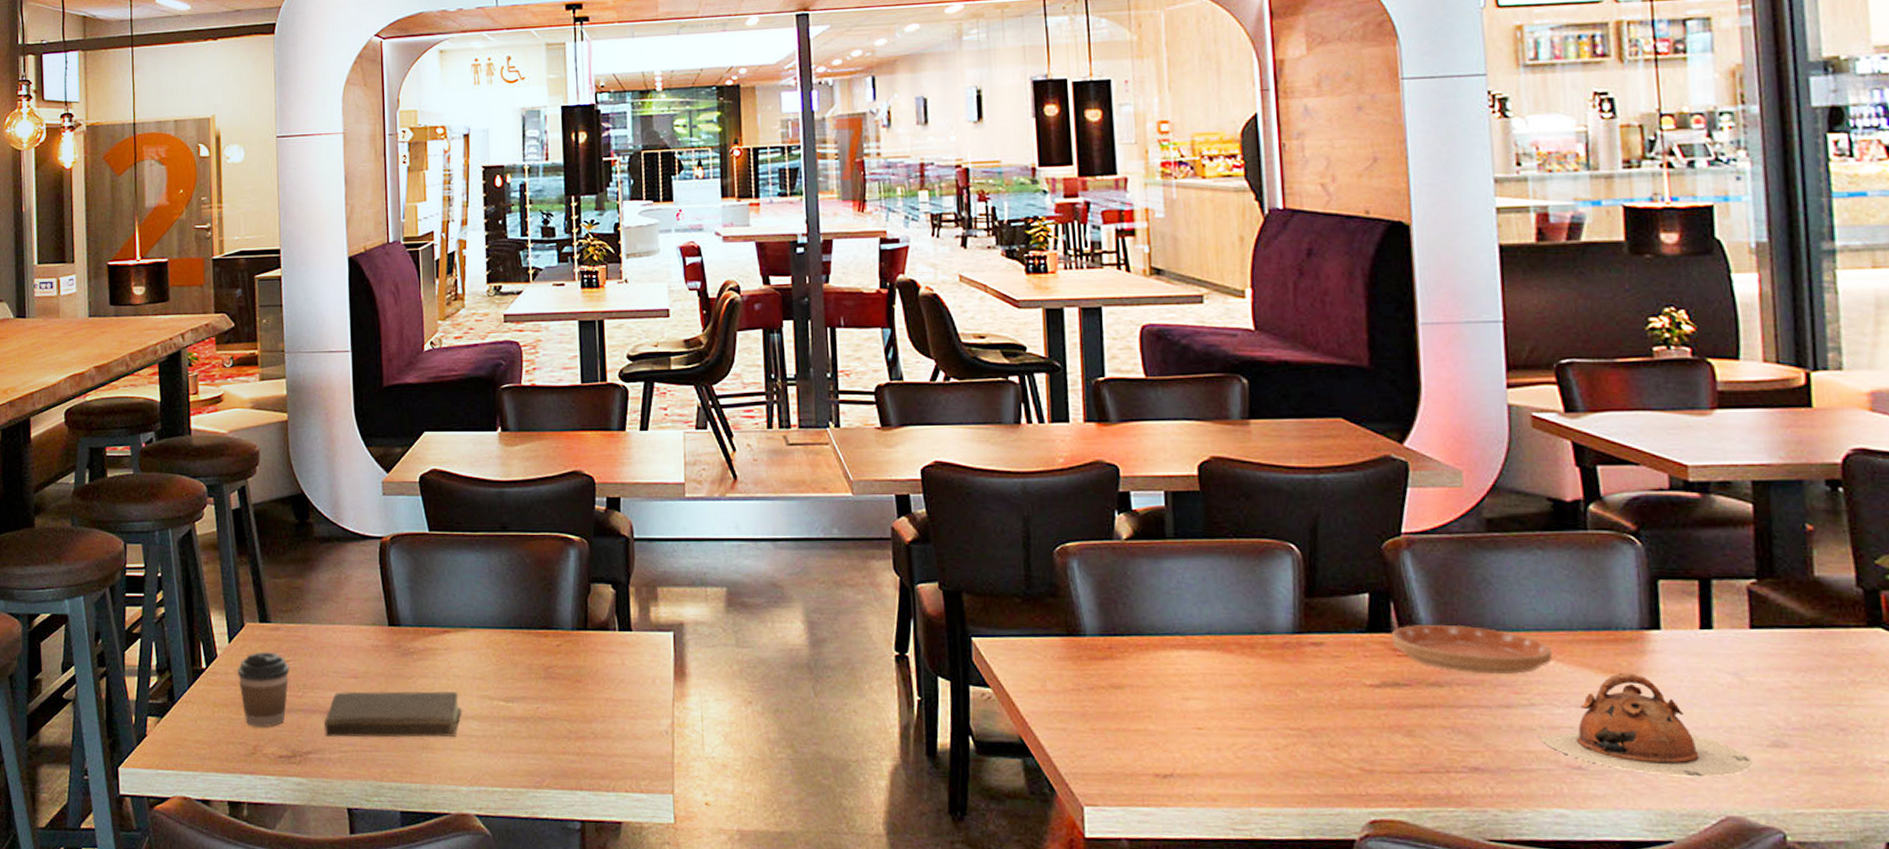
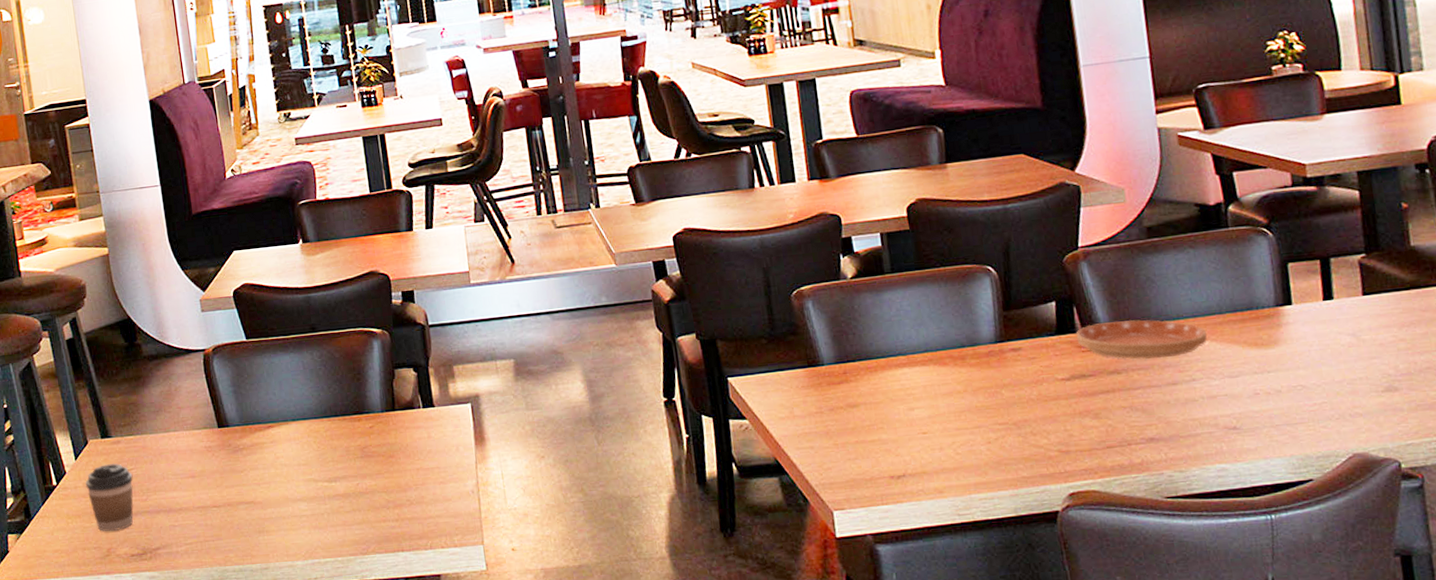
hardcover book: present [325,691,462,738] -> none [169,479,291,533]
teapot: present [1539,672,1753,778] -> none [1201,343,1372,426]

